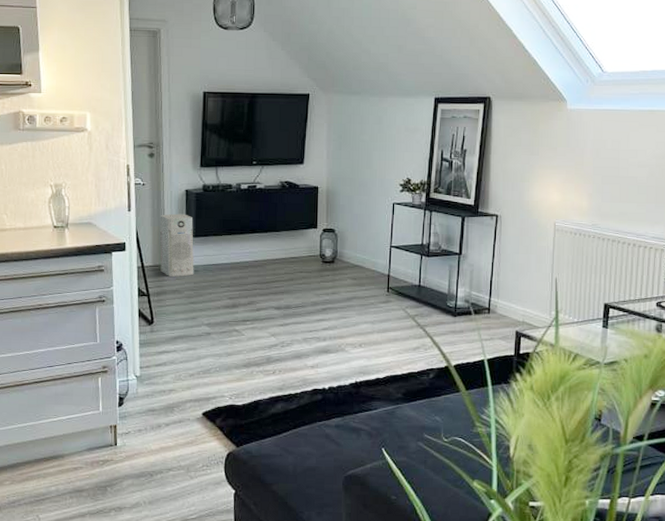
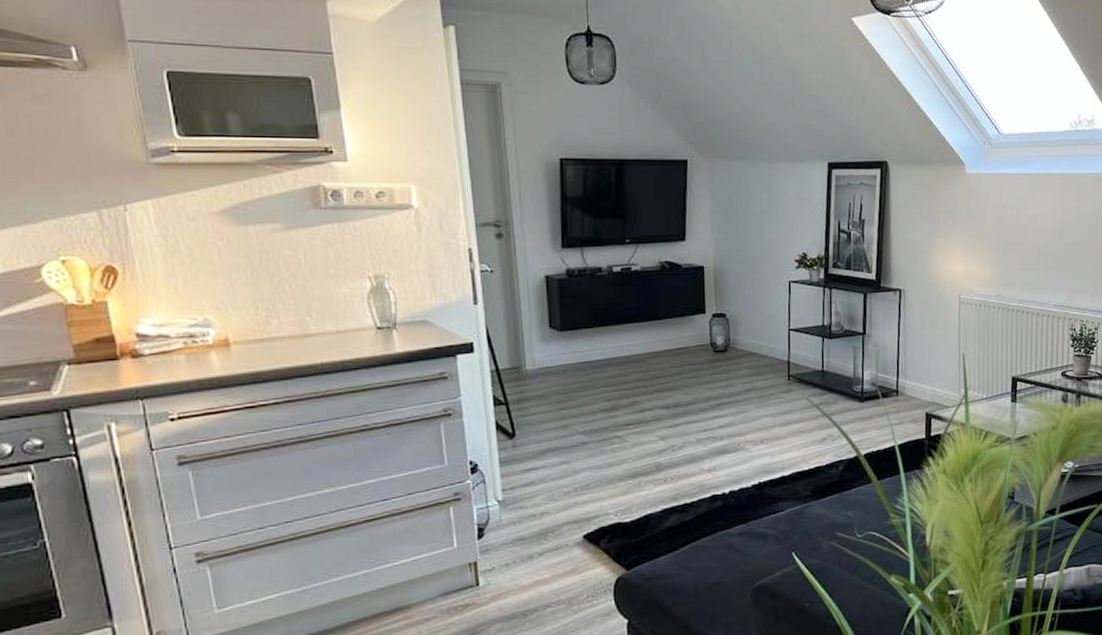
air purifier: present [159,213,194,277] -> none [515,304,562,380]

